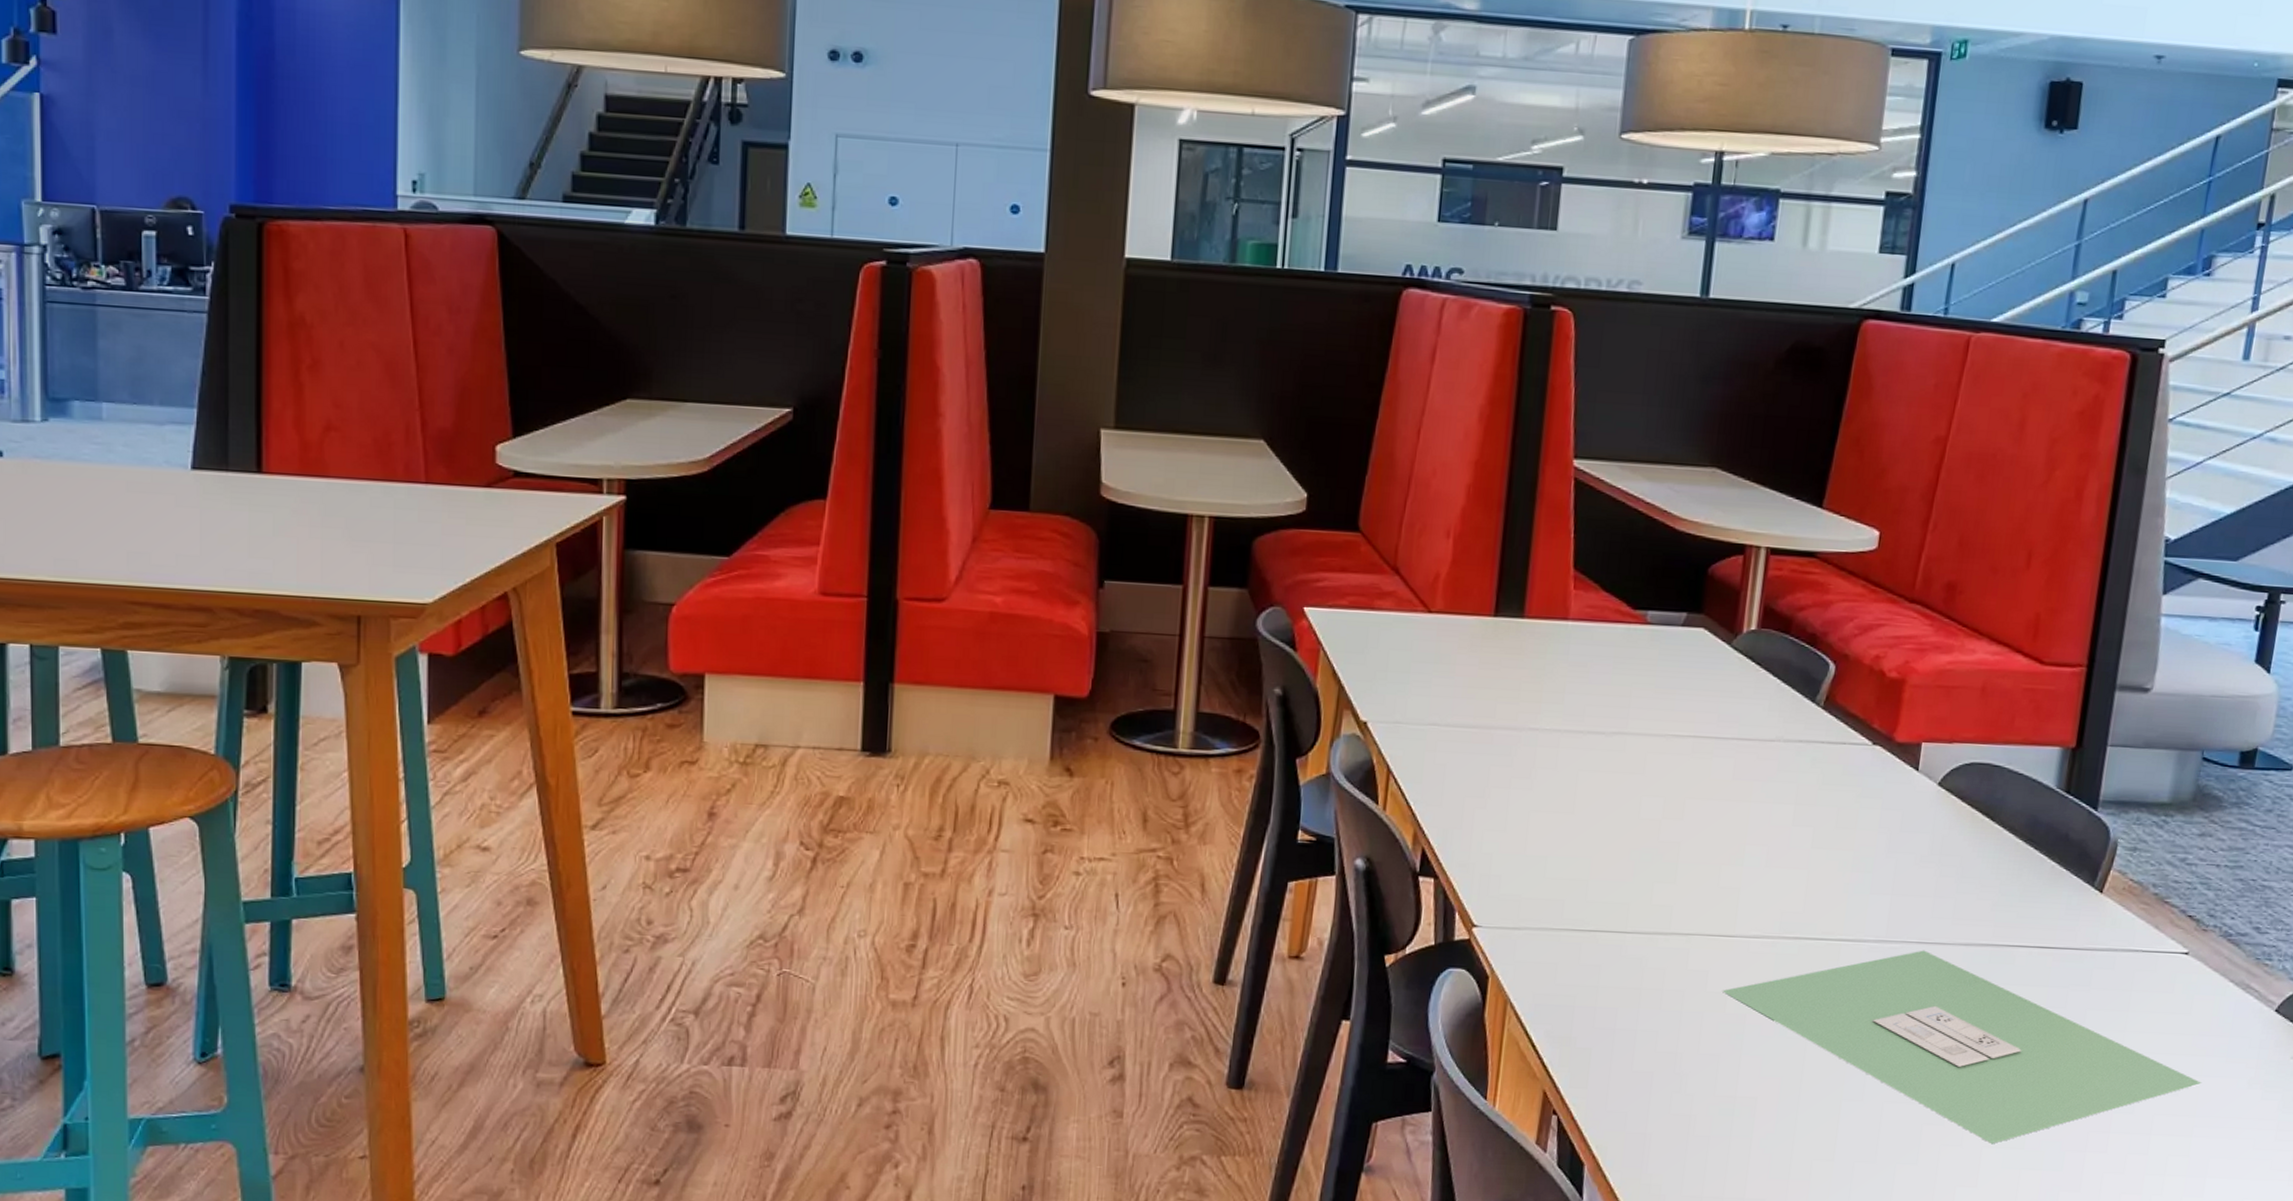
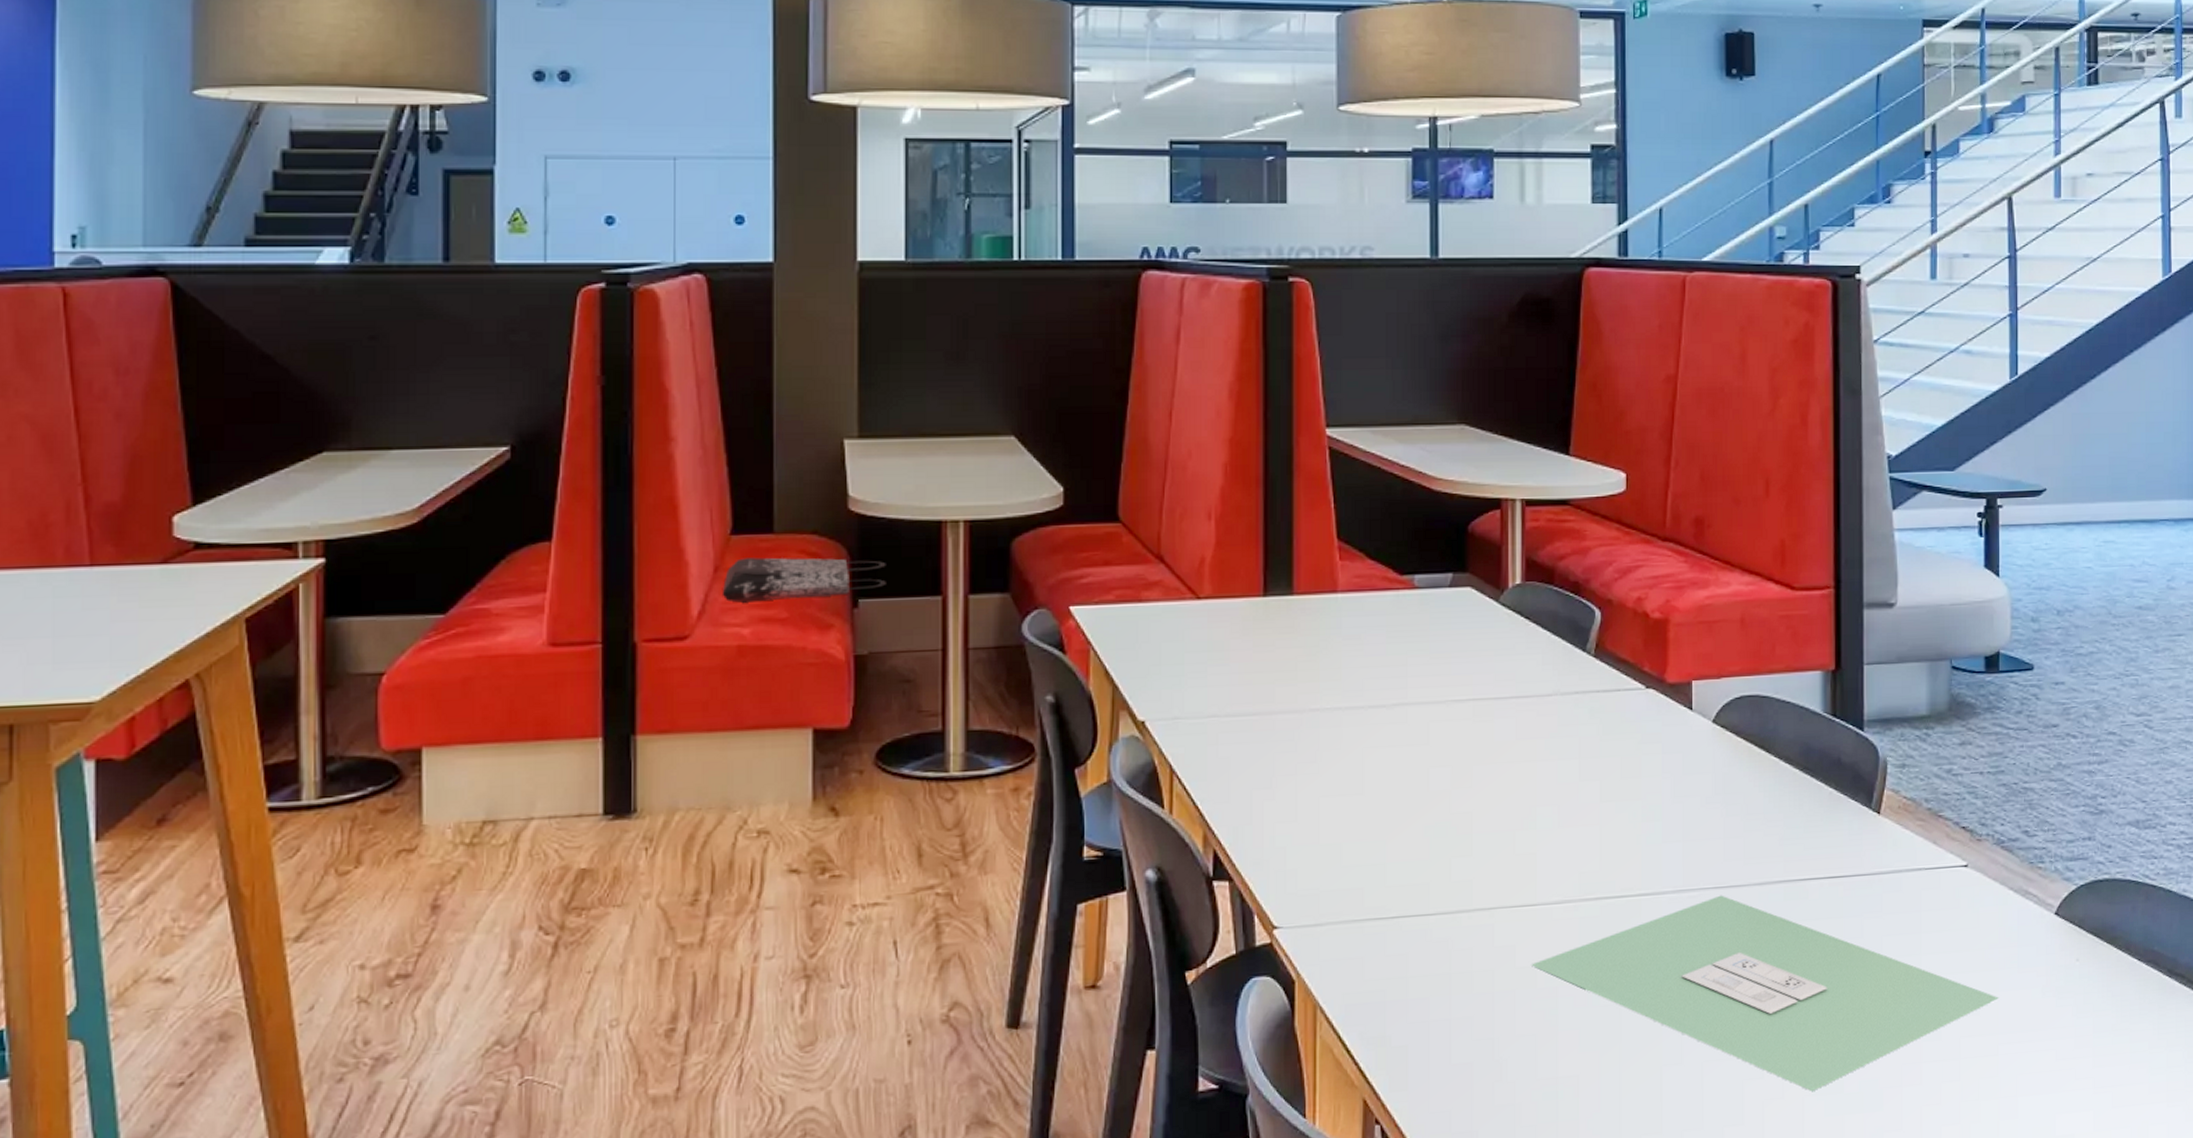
tote bag: none [979,532,1133,576] -> present [723,557,888,603]

